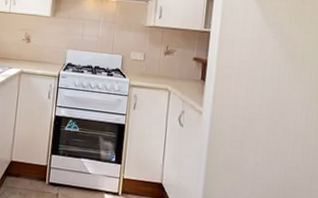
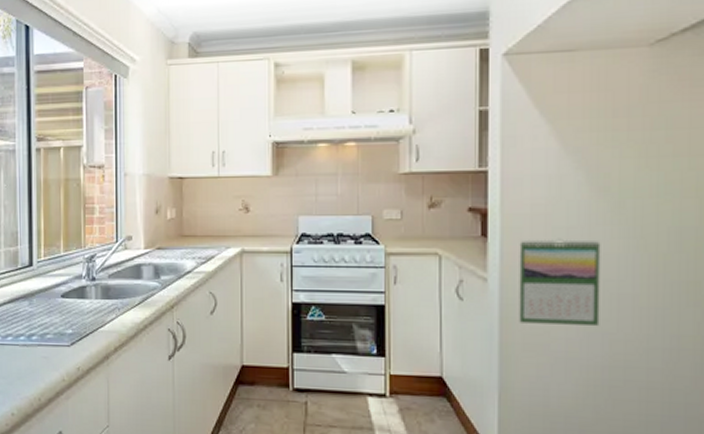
calendar: none [222,85,286,155] -> present [519,238,601,325]

